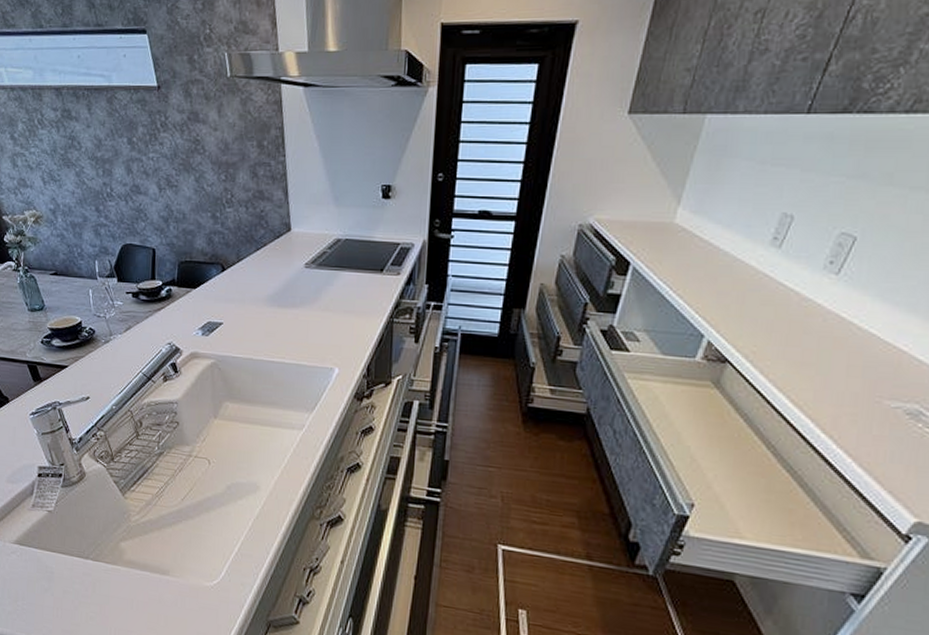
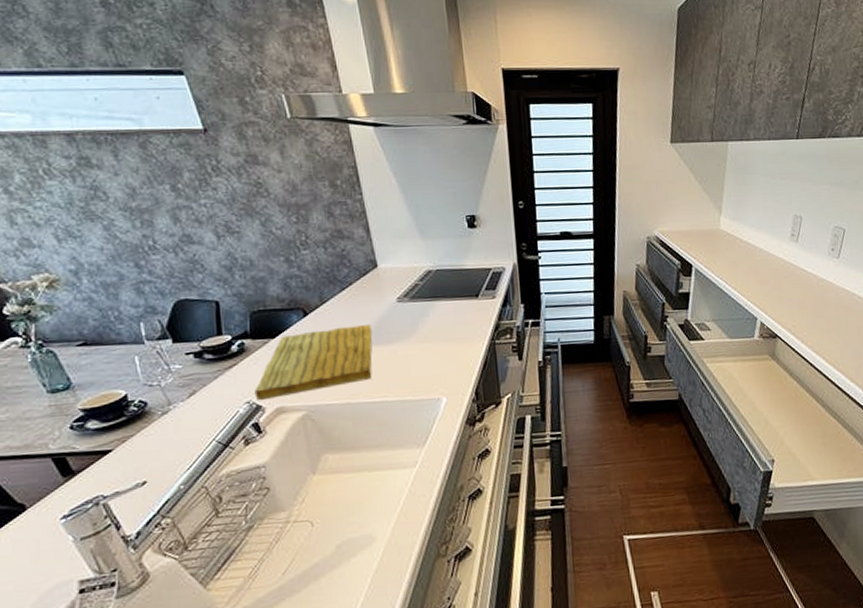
cutting board: none [175,285,279,344] -> present [254,323,373,401]

